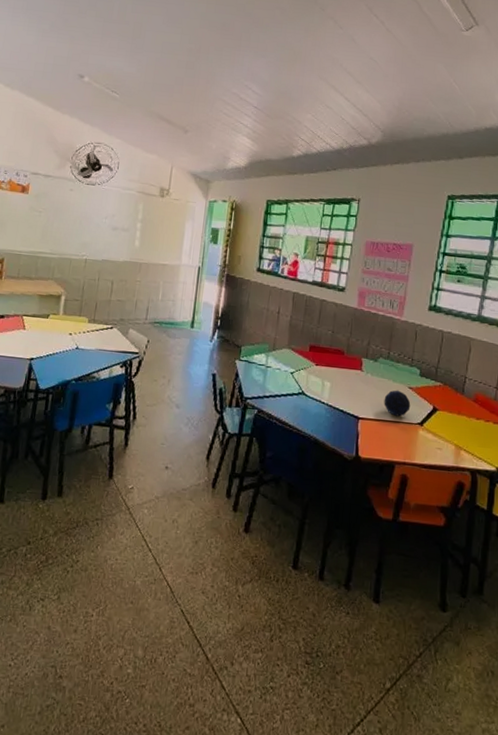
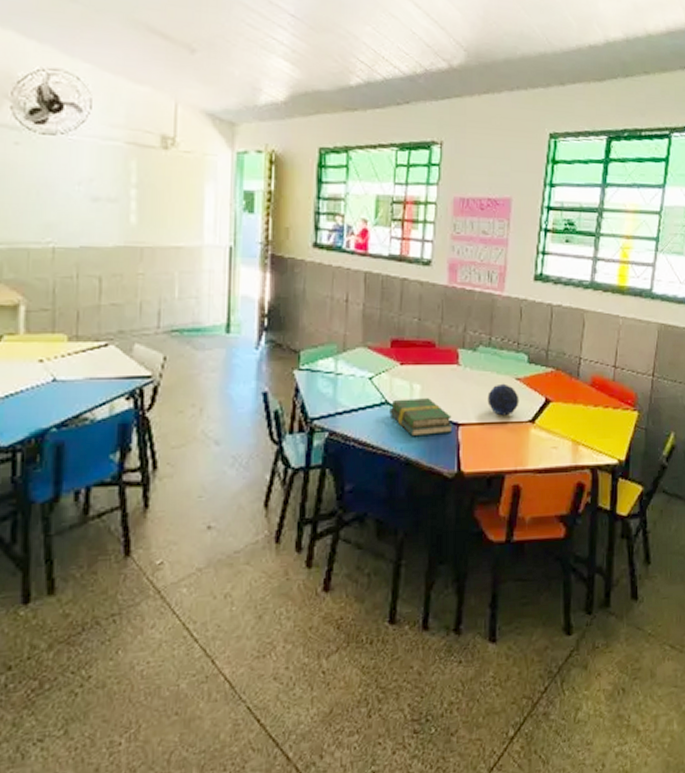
book: none [304,392,354,424] -> present [389,398,453,437]

